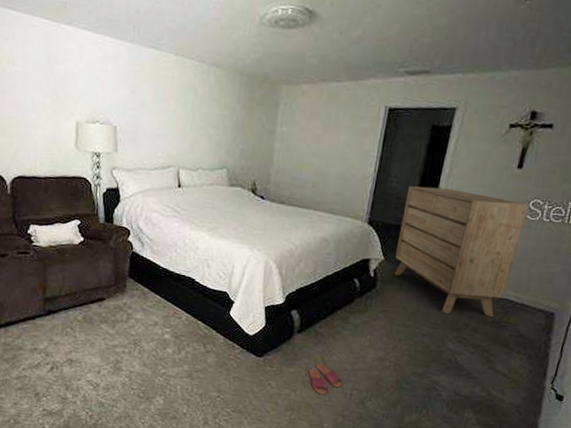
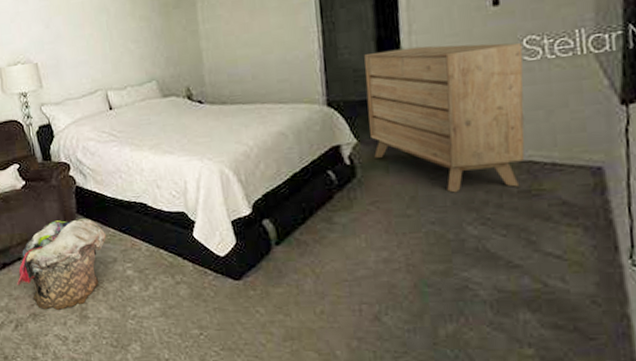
laundry basket: none [58,279,152,360] -> present [16,218,106,310]
slippers: present [308,363,342,395] -> none [300,276,346,316]

